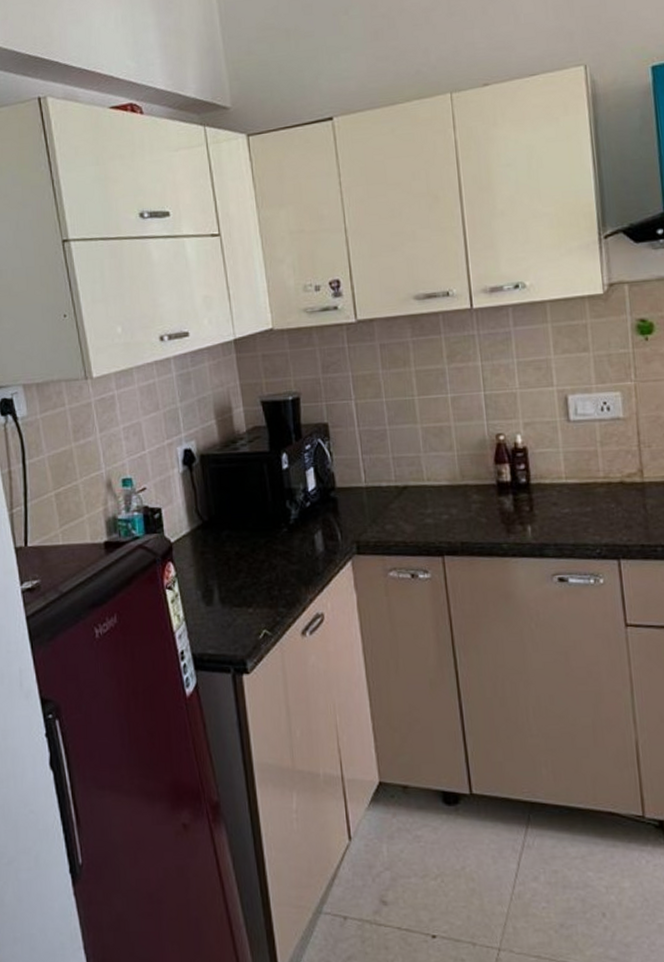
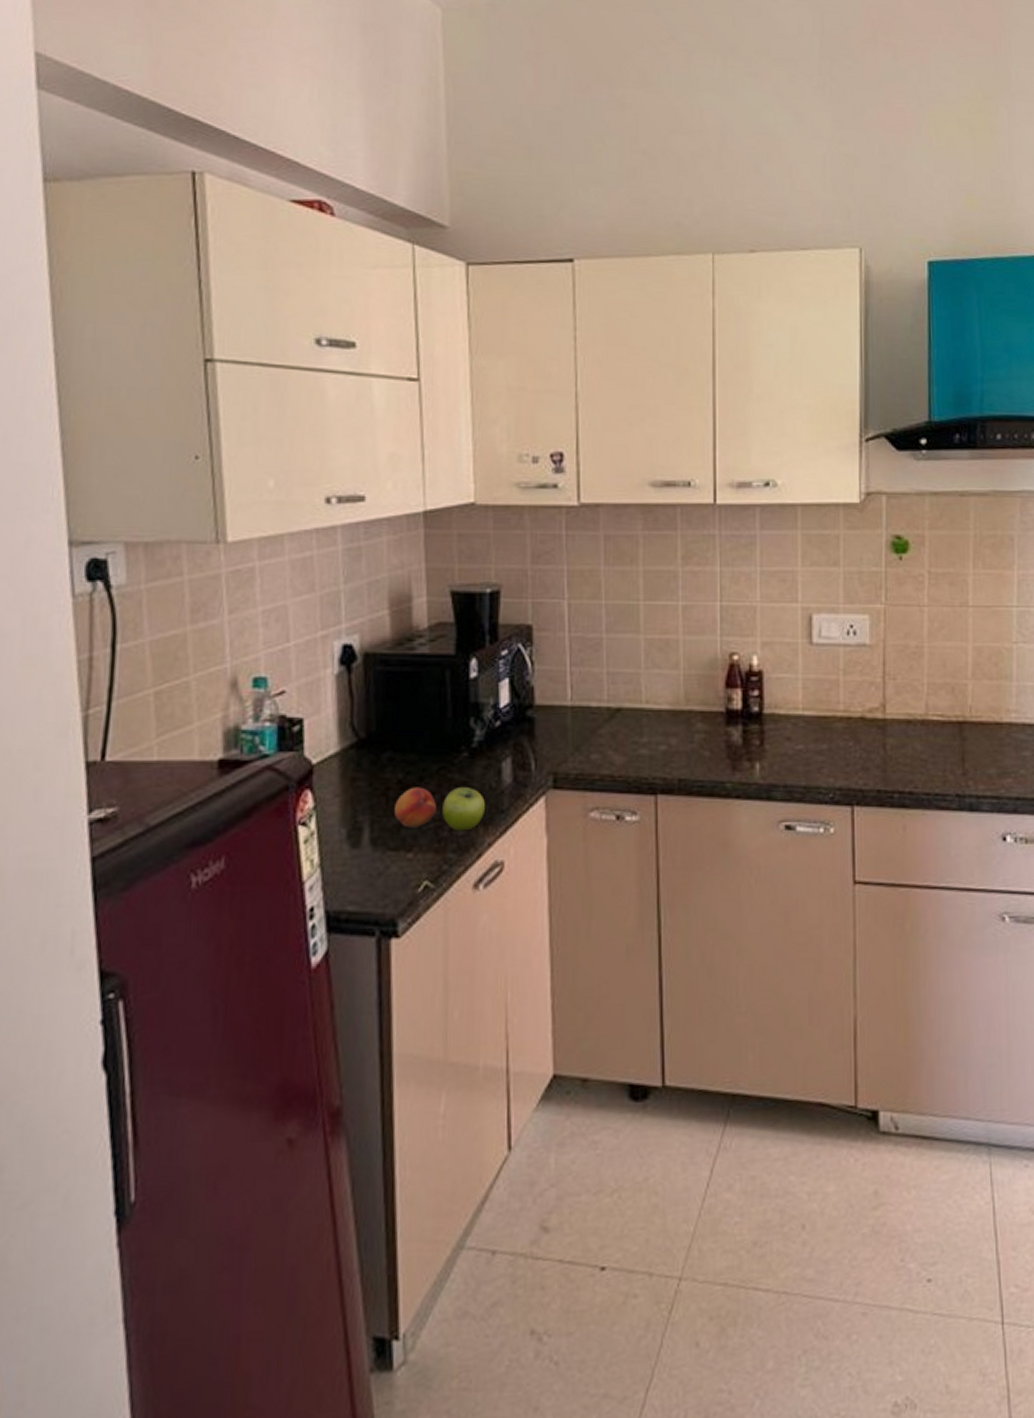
fruit: none [235,557,267,589] -> present [395,787,436,828]
fruit: none [271,555,305,591] -> present [442,786,485,831]

